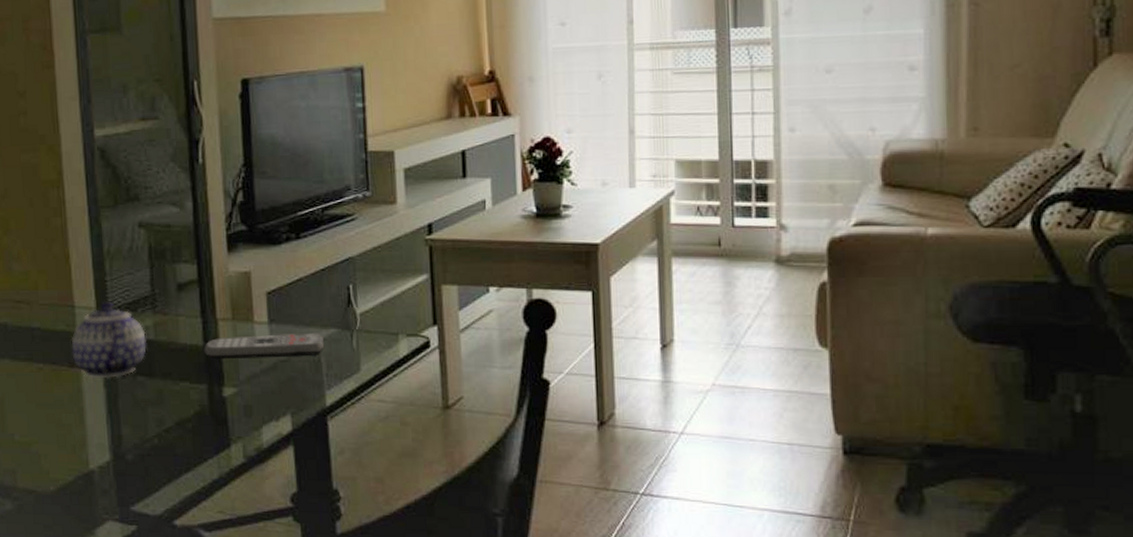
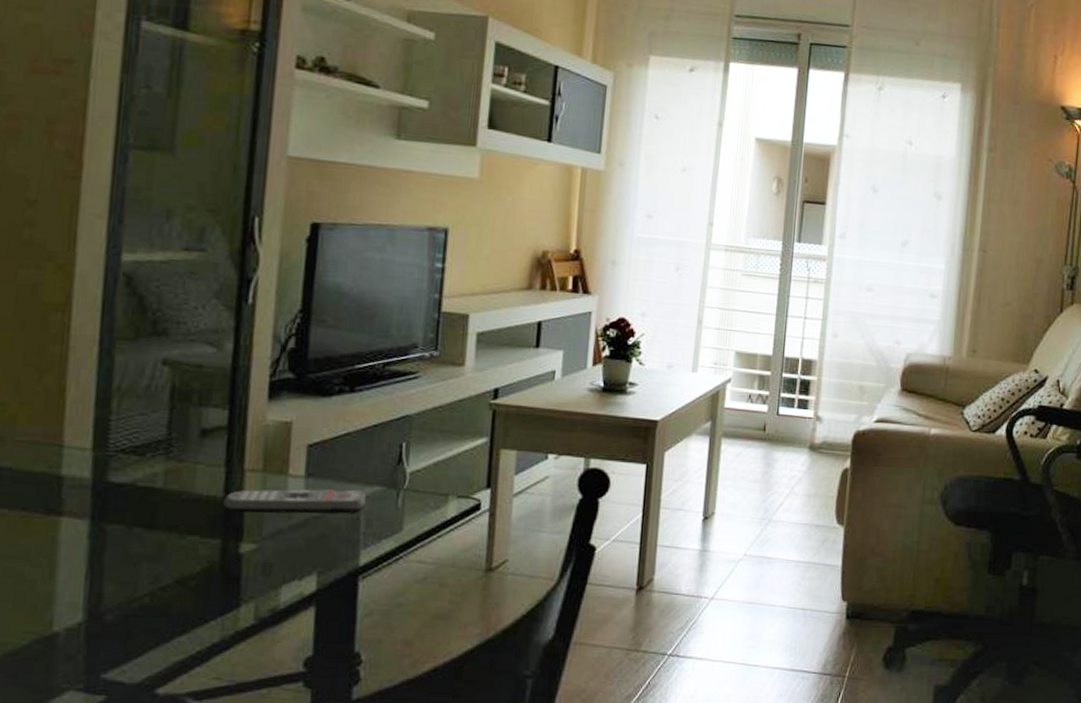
teapot: present [71,301,146,379] -> none [50,442,153,530]

